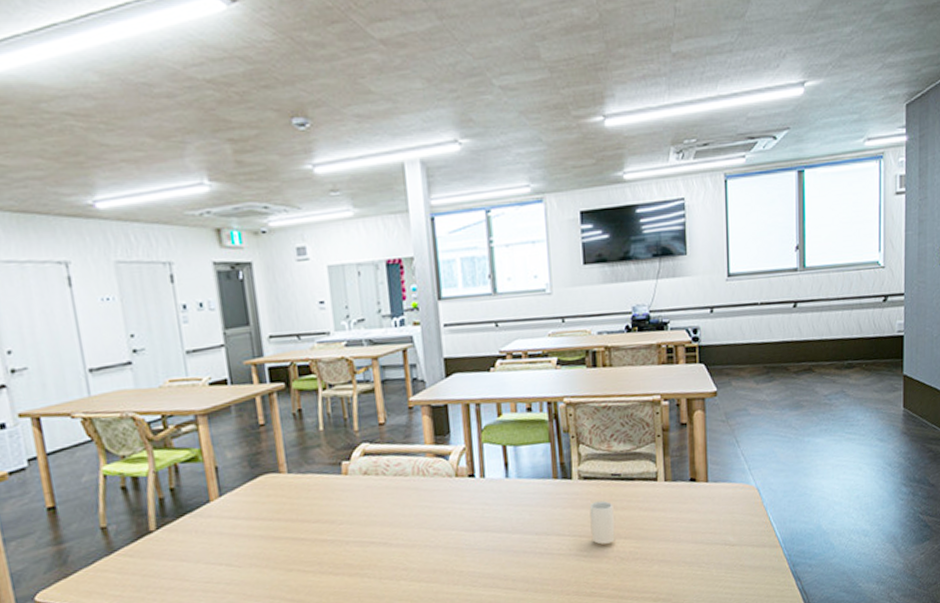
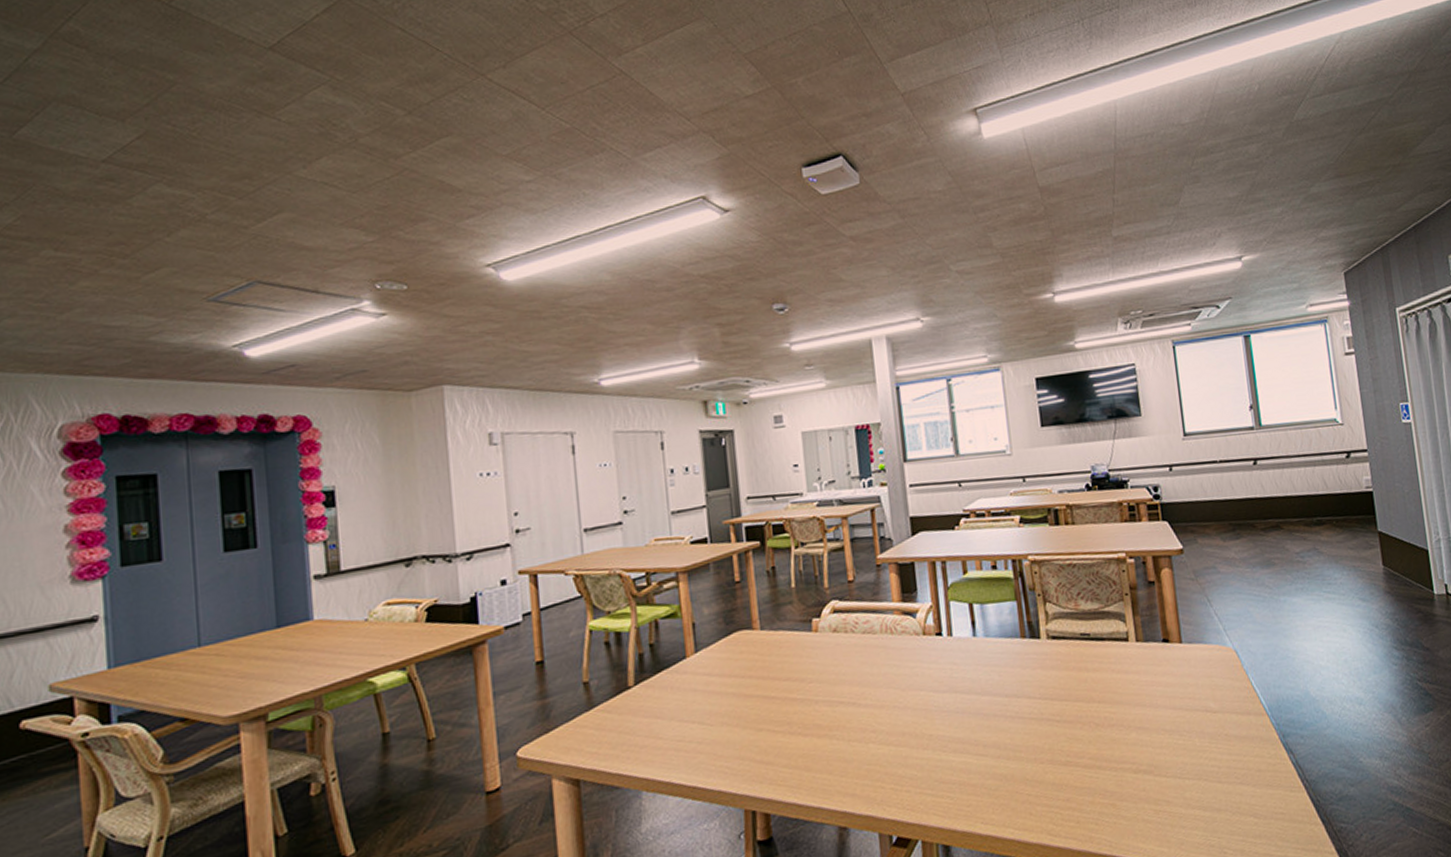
cup: present [589,500,616,545] -> none [1059,661,1089,709]

